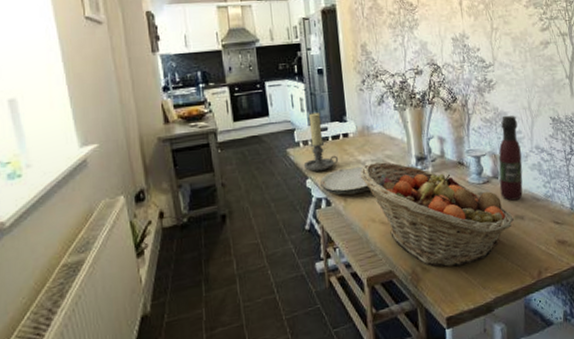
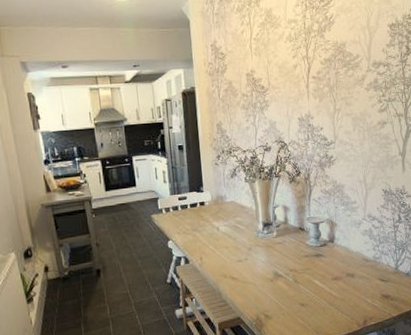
candle holder: present [303,112,339,172] -> none [165,184,196,234]
plate: present [320,166,375,195] -> none [180,230,227,254]
fruit basket: present [360,162,514,267] -> none [215,227,345,316]
wine bottle: present [498,115,523,201] -> none [334,187,356,261]

